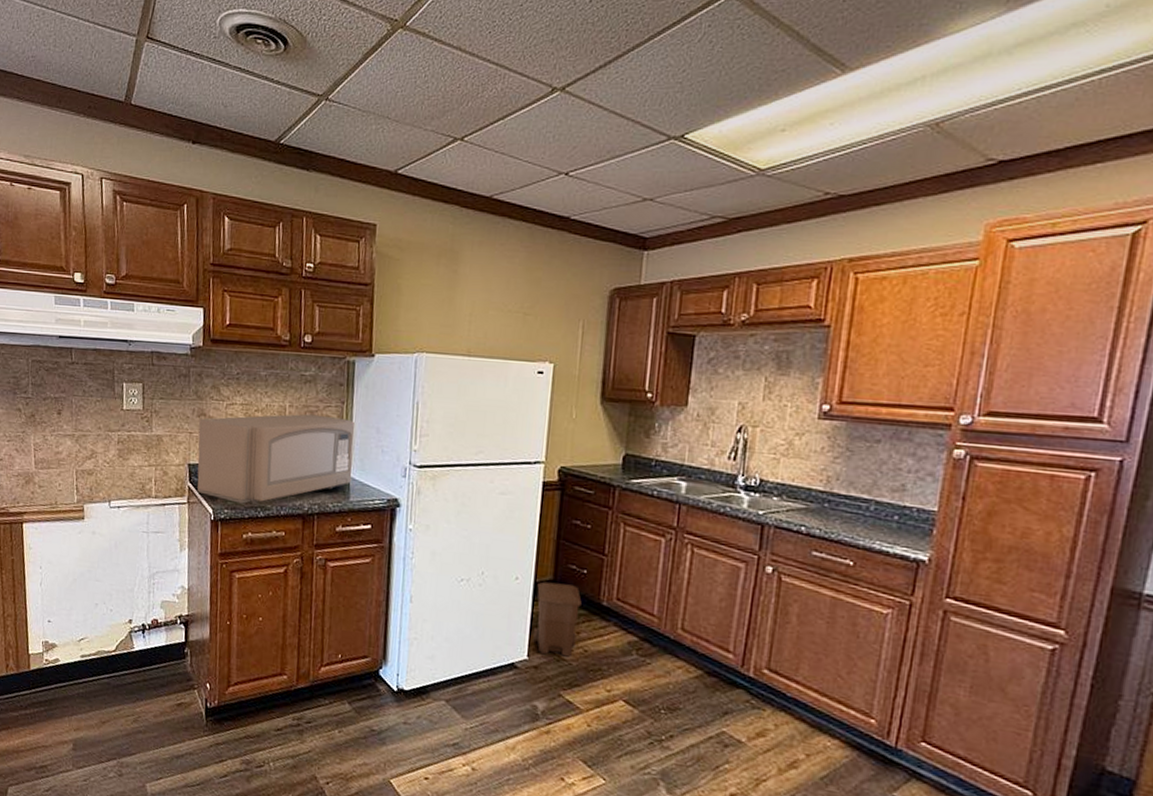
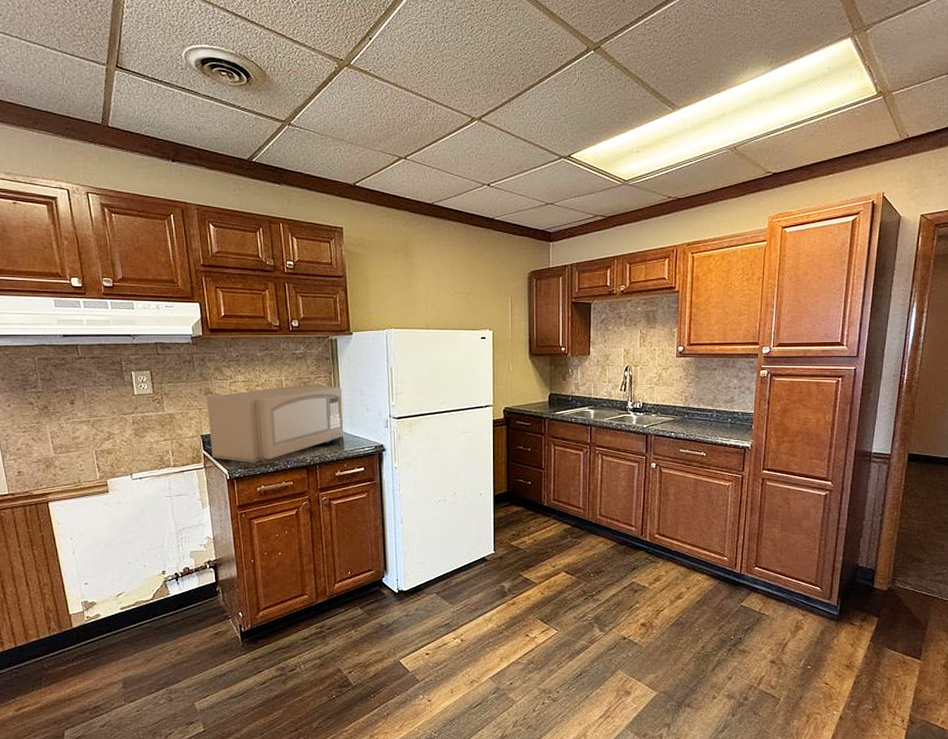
recycling bin: present [532,581,582,657] -> none [496,494,529,548]

